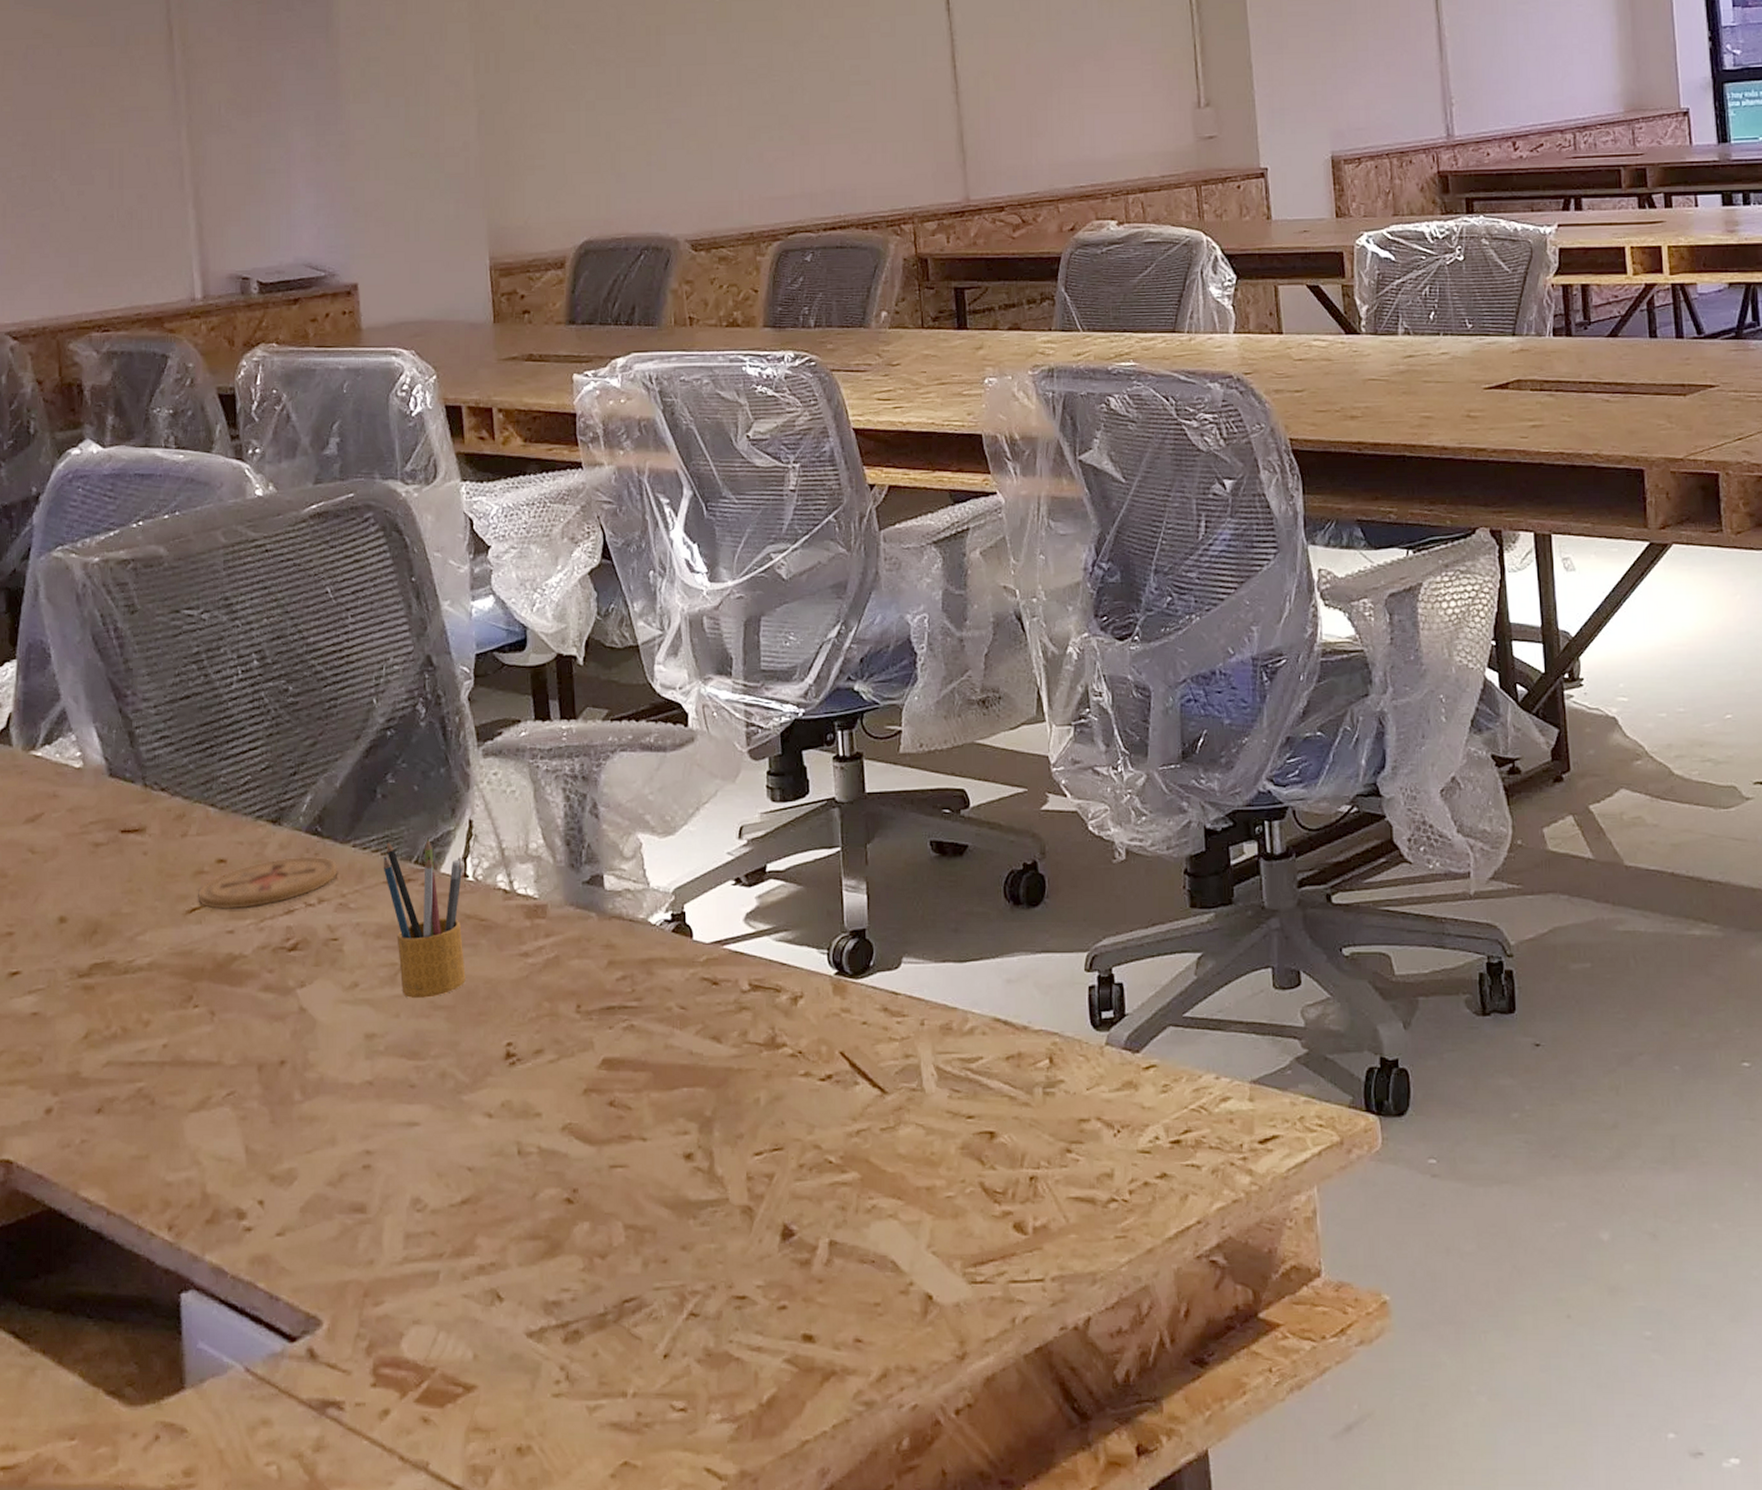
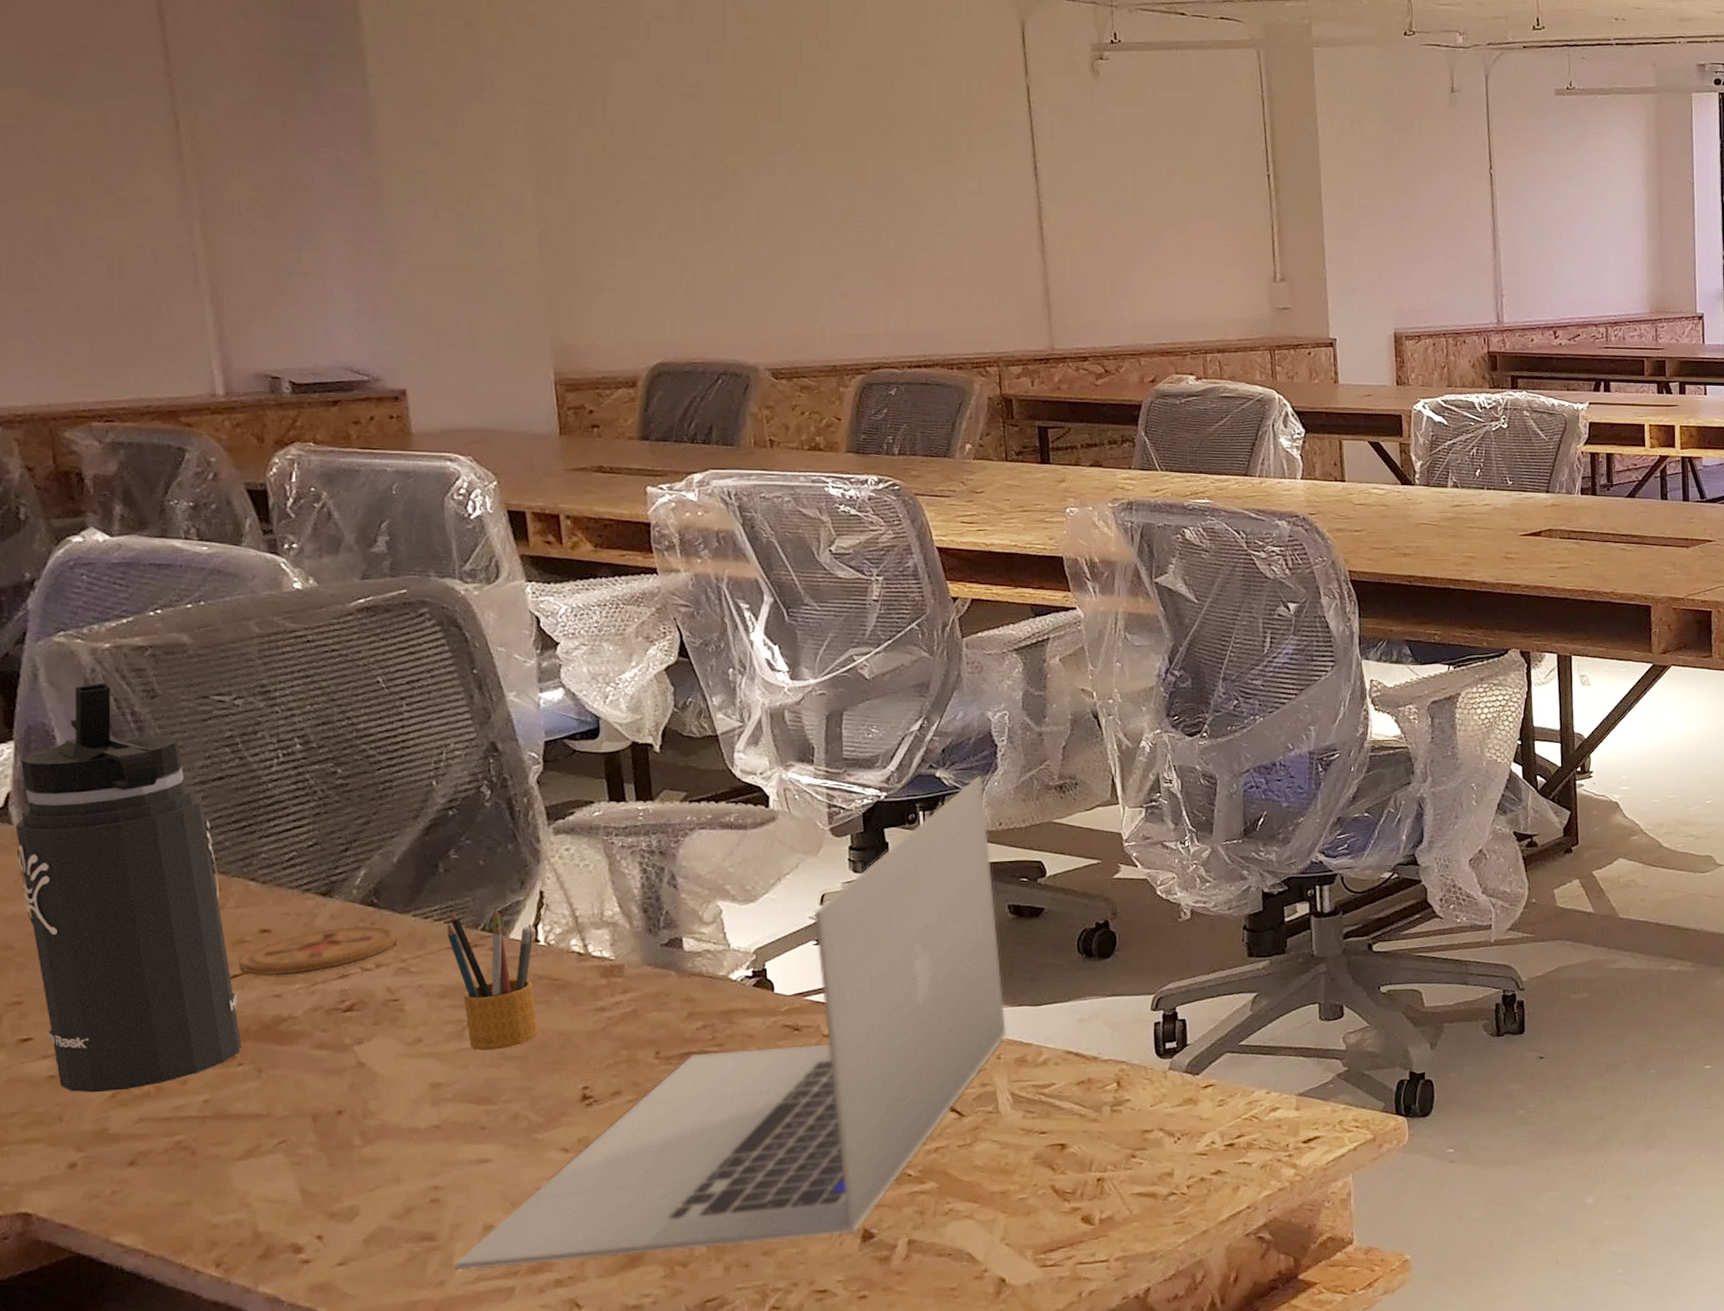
thermos bottle: none [14,598,197,1032] -> present [15,682,241,1093]
laptop: none [383,689,930,1249] -> present [454,776,1006,1271]

